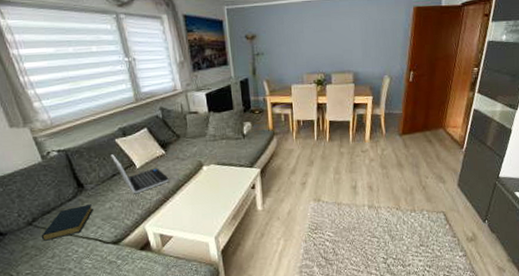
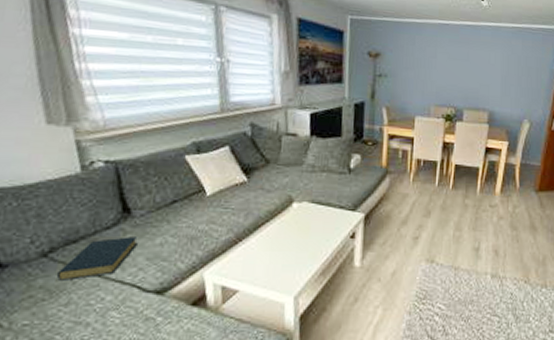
laptop: present [110,154,169,193] -> none [175,174,247,228]

